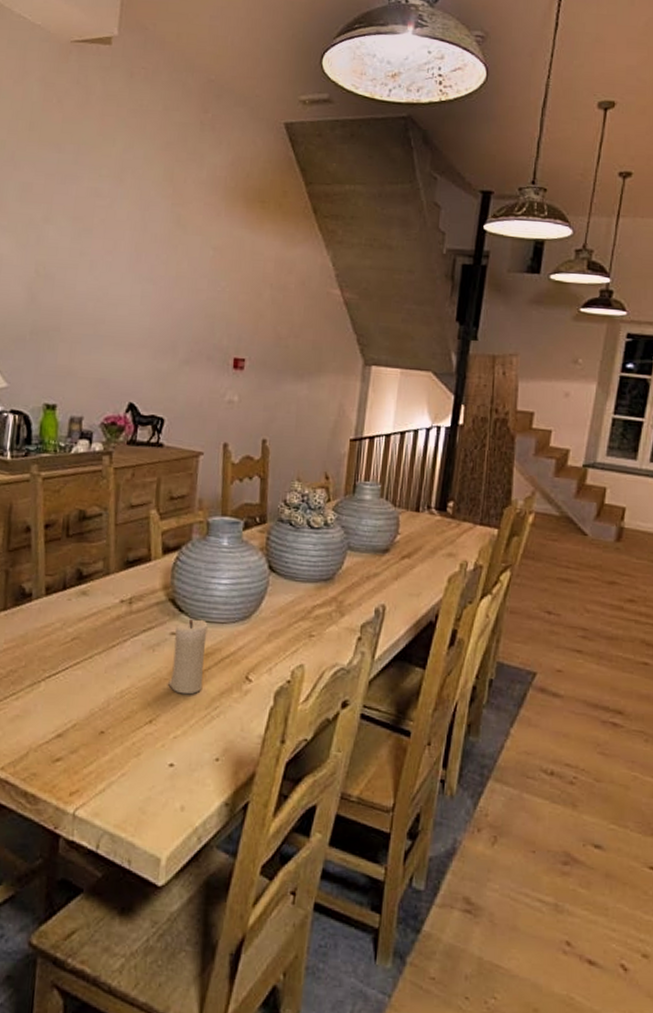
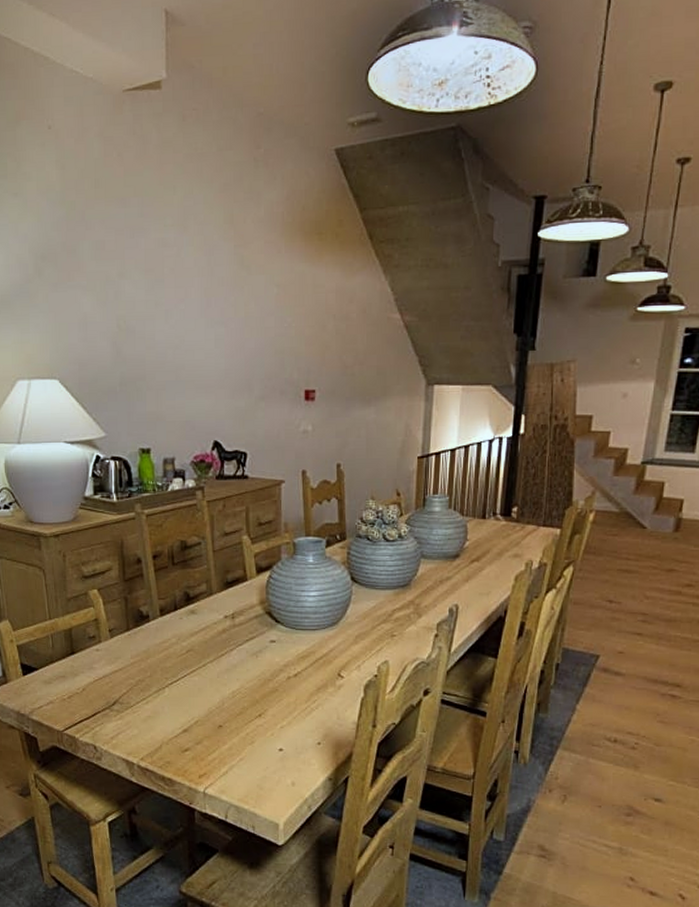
candle: present [168,618,208,695] -> none [272,627,302,692]

